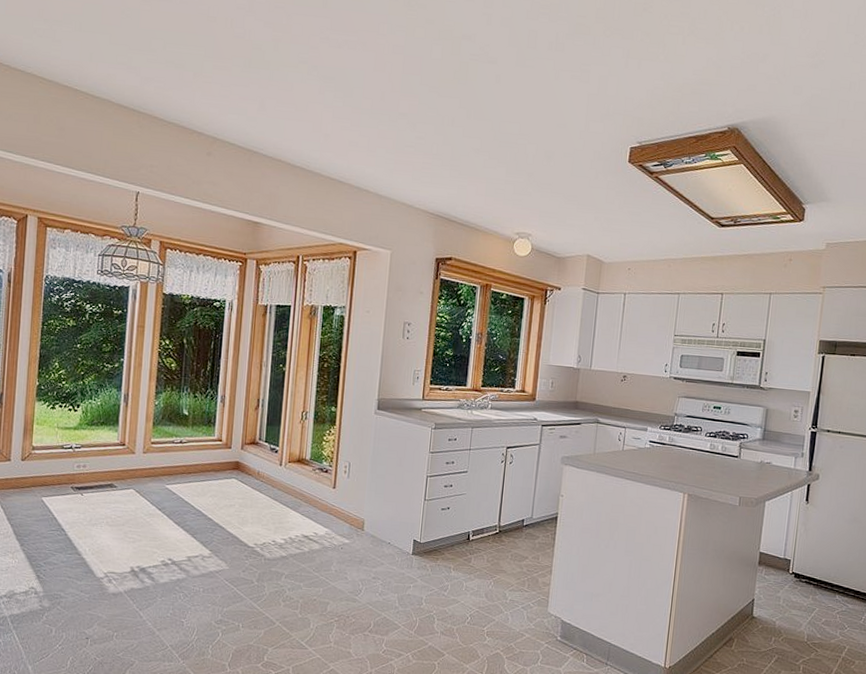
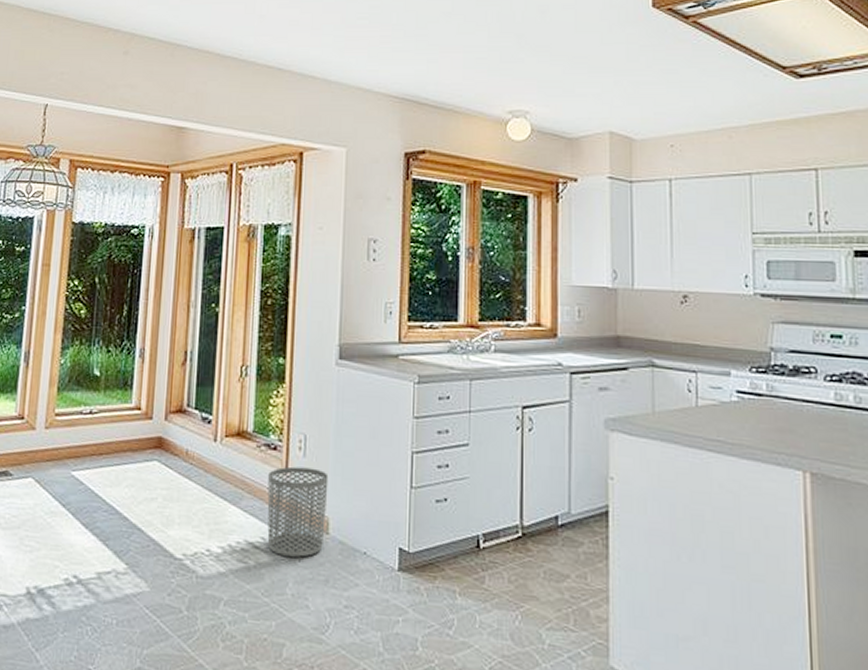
waste bin: none [318,484,366,546] -> present [267,466,329,558]

